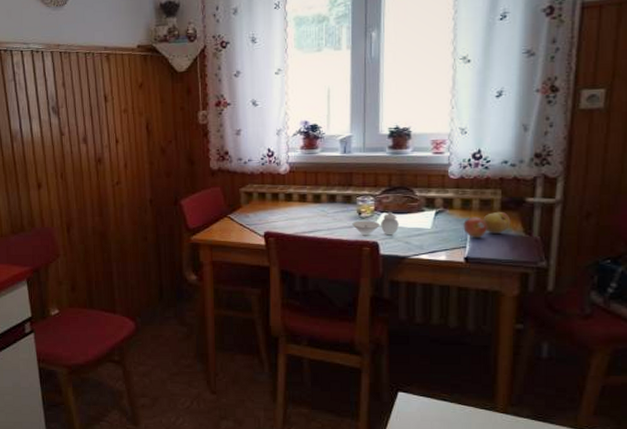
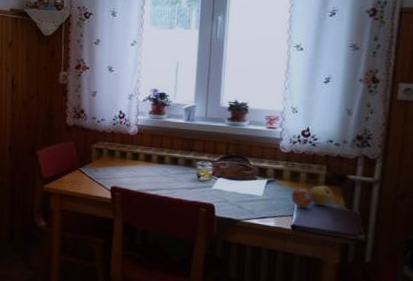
sugar bowl: present [352,211,399,236] -> none [191,177,234,199]

